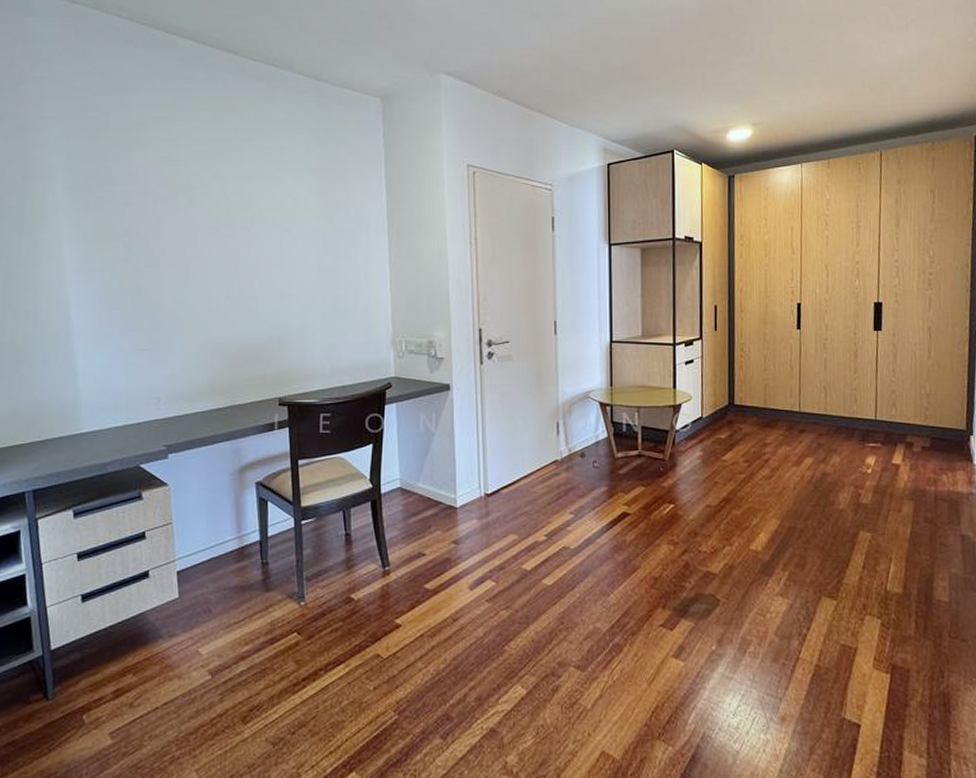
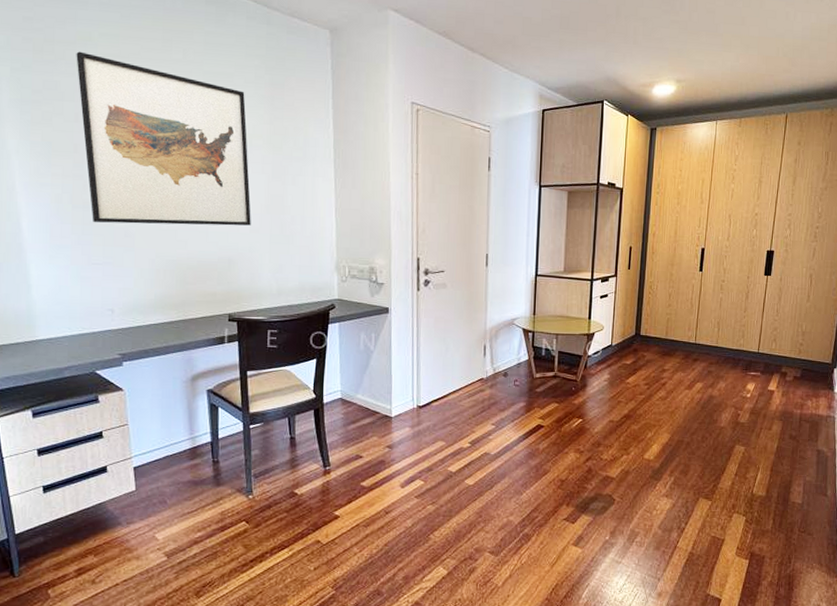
wall art: none [129,136,302,308] -> present [76,51,251,226]

